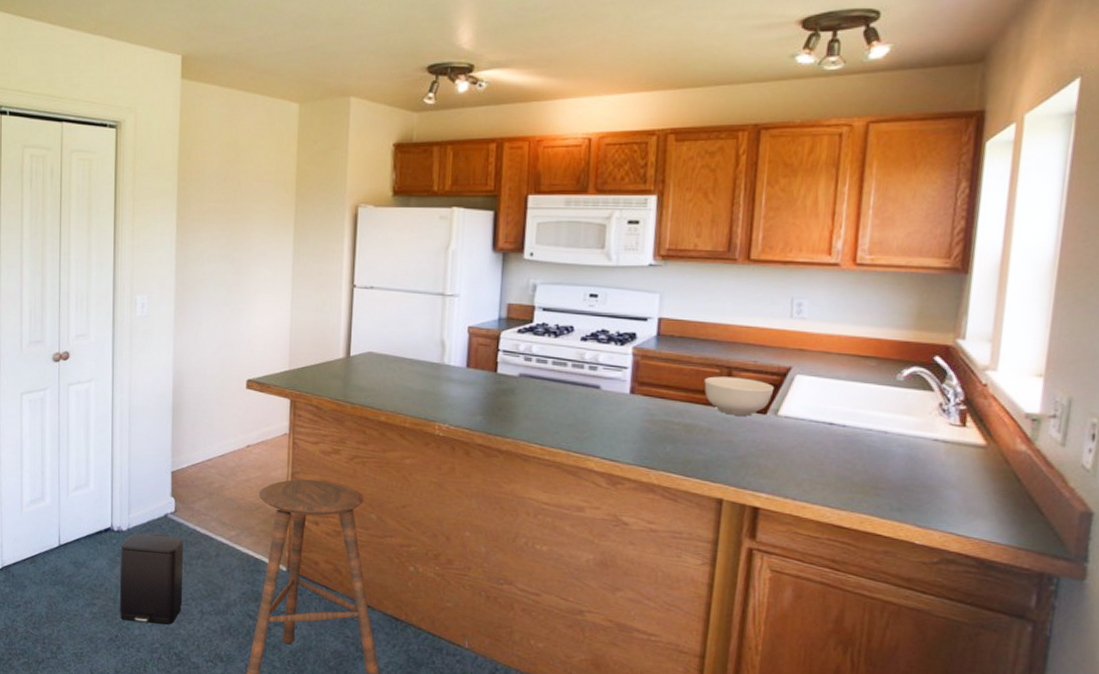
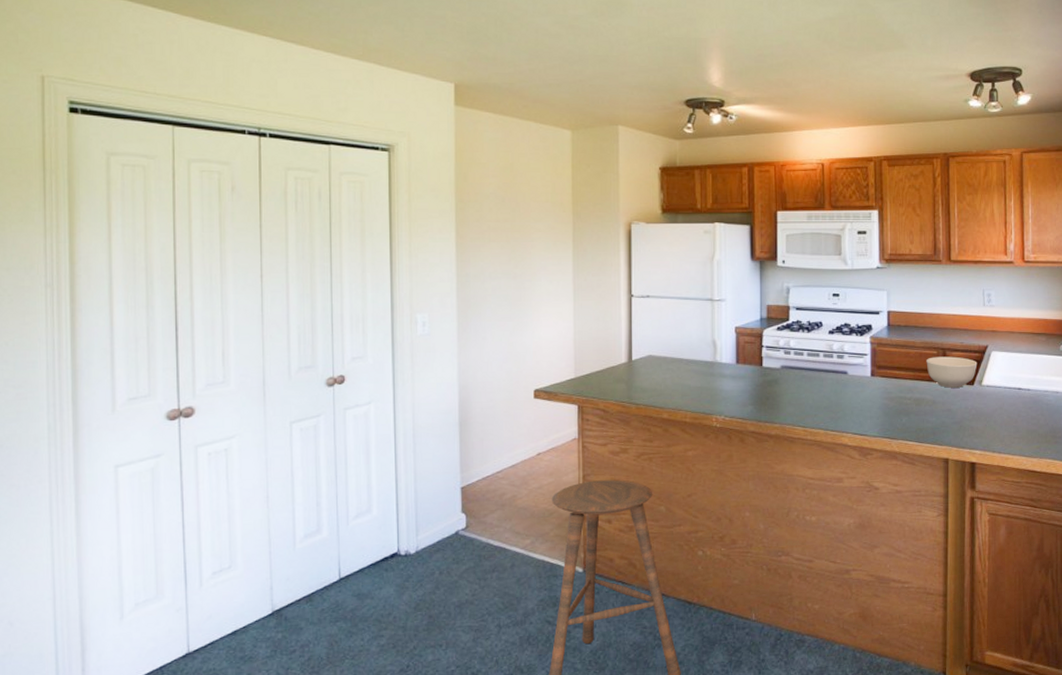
pedal bin: present [119,532,183,625] -> none [408,551,479,647]

